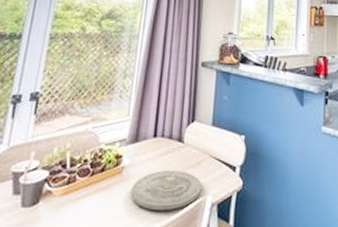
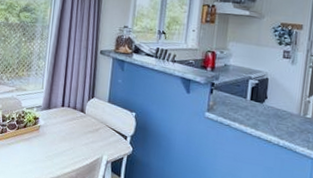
plate: present [130,170,202,210] -> none [45,132,99,162]

